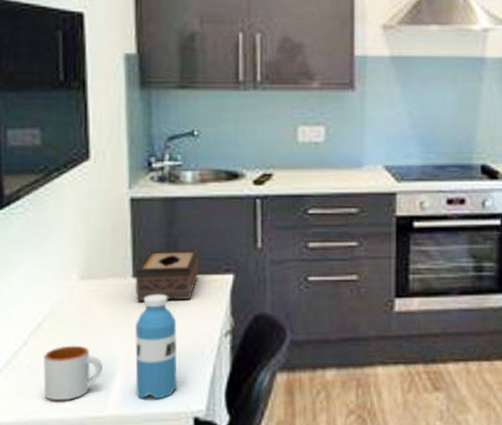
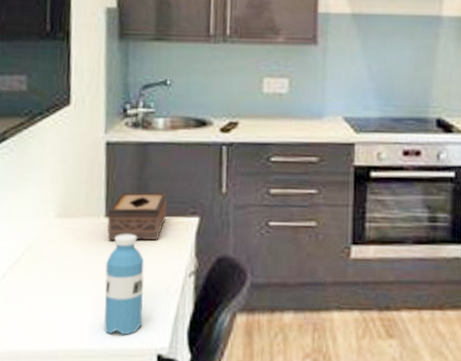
mug: present [43,345,103,401] -> none [19,280,74,333]

